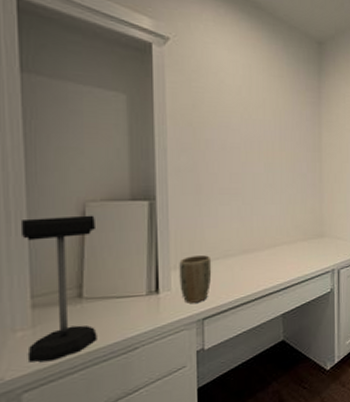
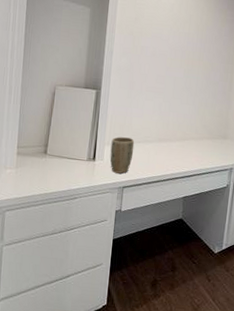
desk lamp: present [20,215,97,363] -> none [12,93,60,194]

